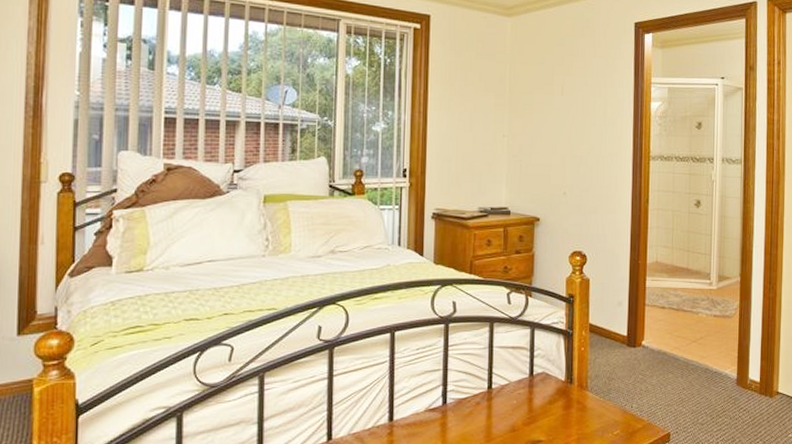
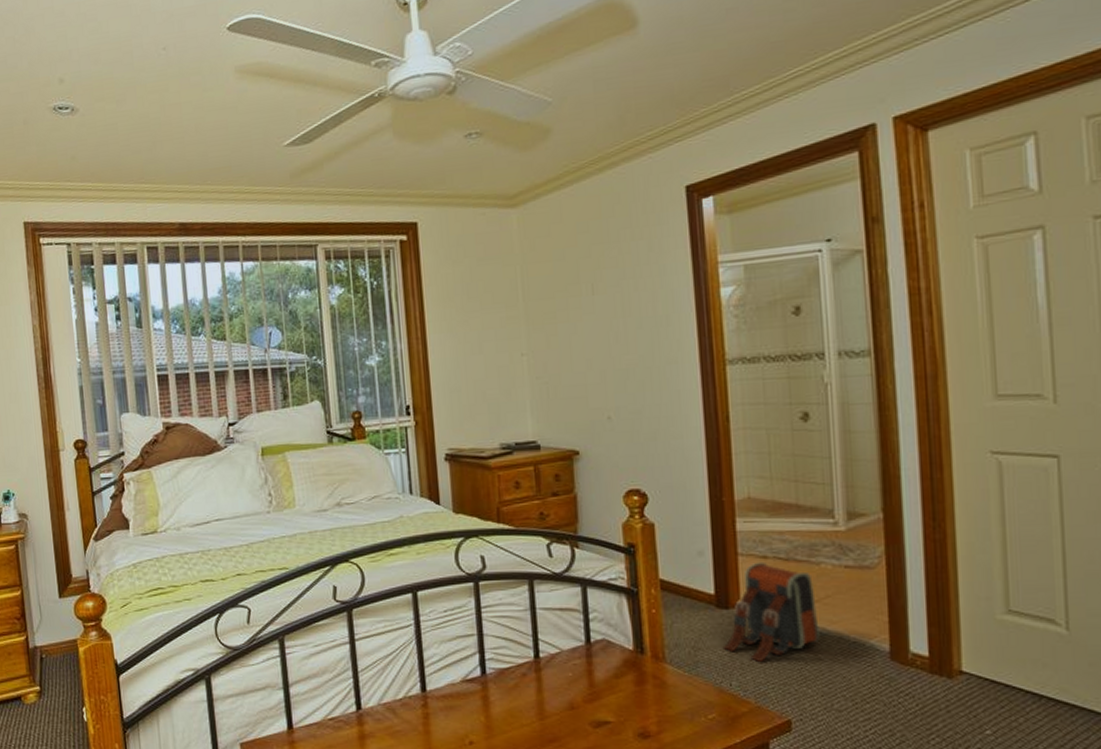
backpack: none [629,311,694,389] -> present [722,561,820,663]

